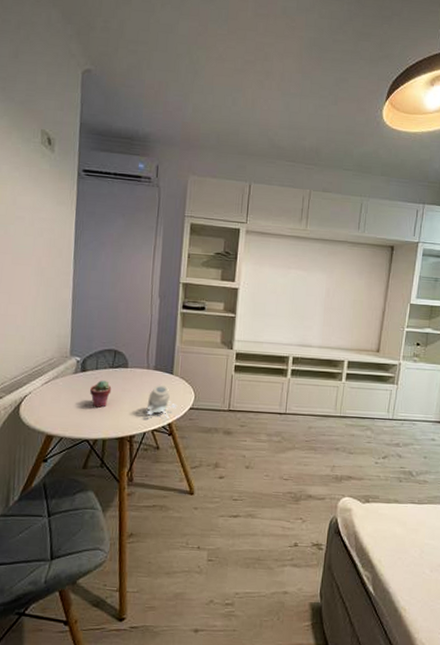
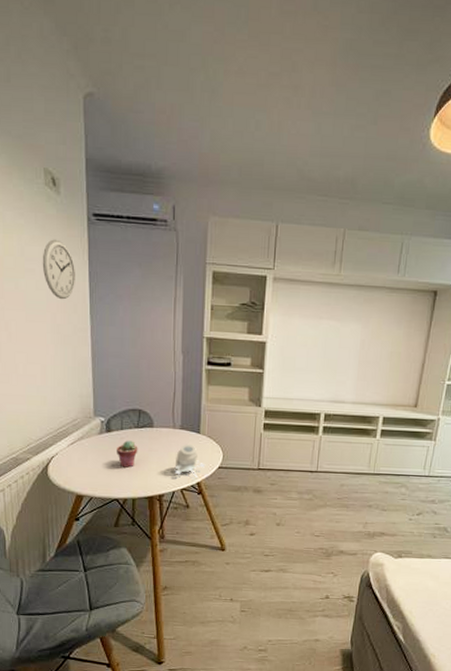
wall clock: none [32,191,64,245] -> present [42,239,76,300]

